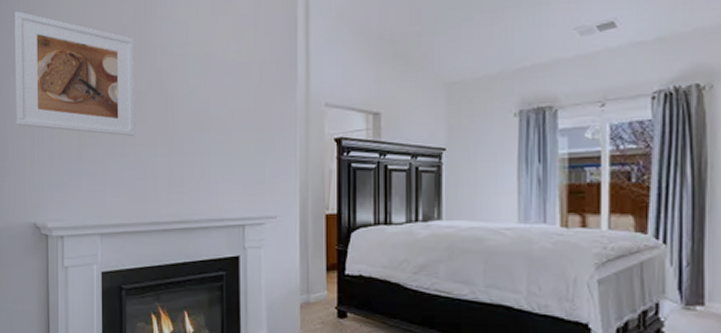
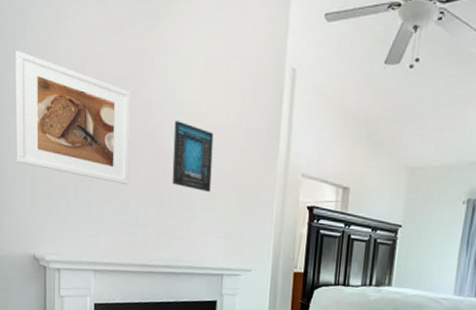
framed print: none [182,62,225,134] -> present [172,121,214,192]

